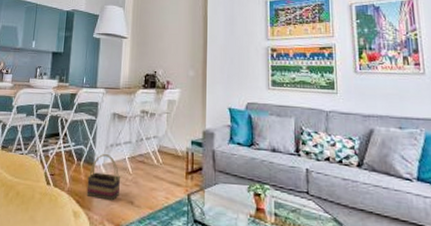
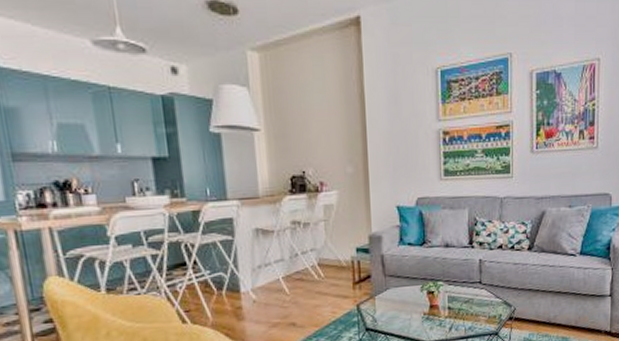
basket: present [86,154,121,201] -> none [234,277,277,327]

